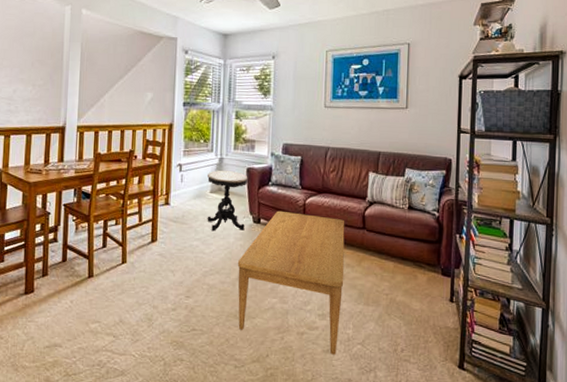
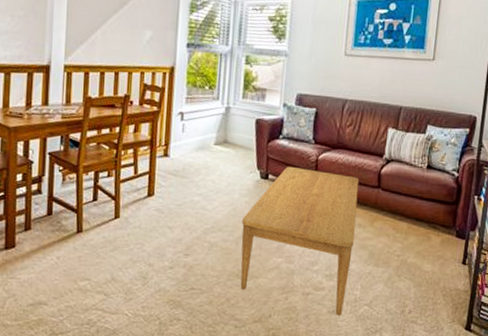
side table: present [207,170,248,232] -> none [210,120,257,187]

